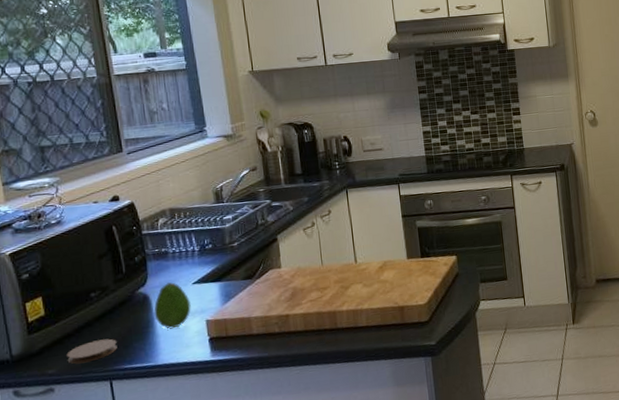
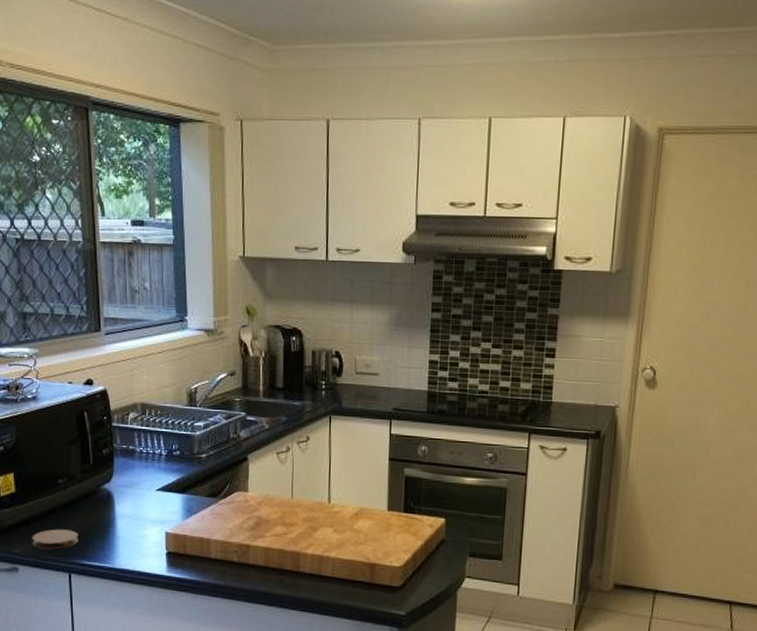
fruit: present [153,282,191,329] -> none [116,484,152,534]

